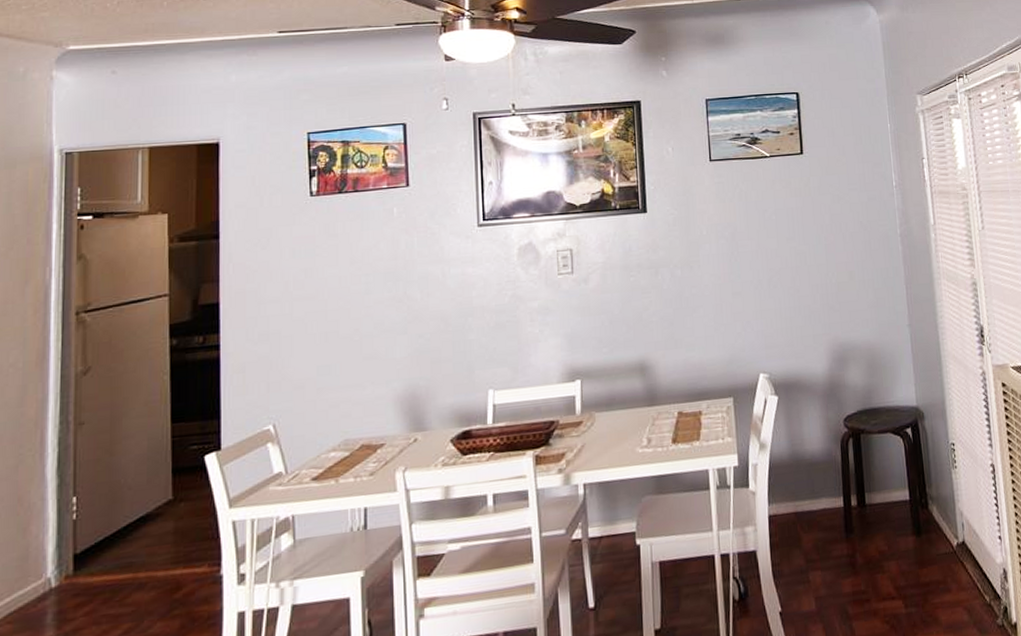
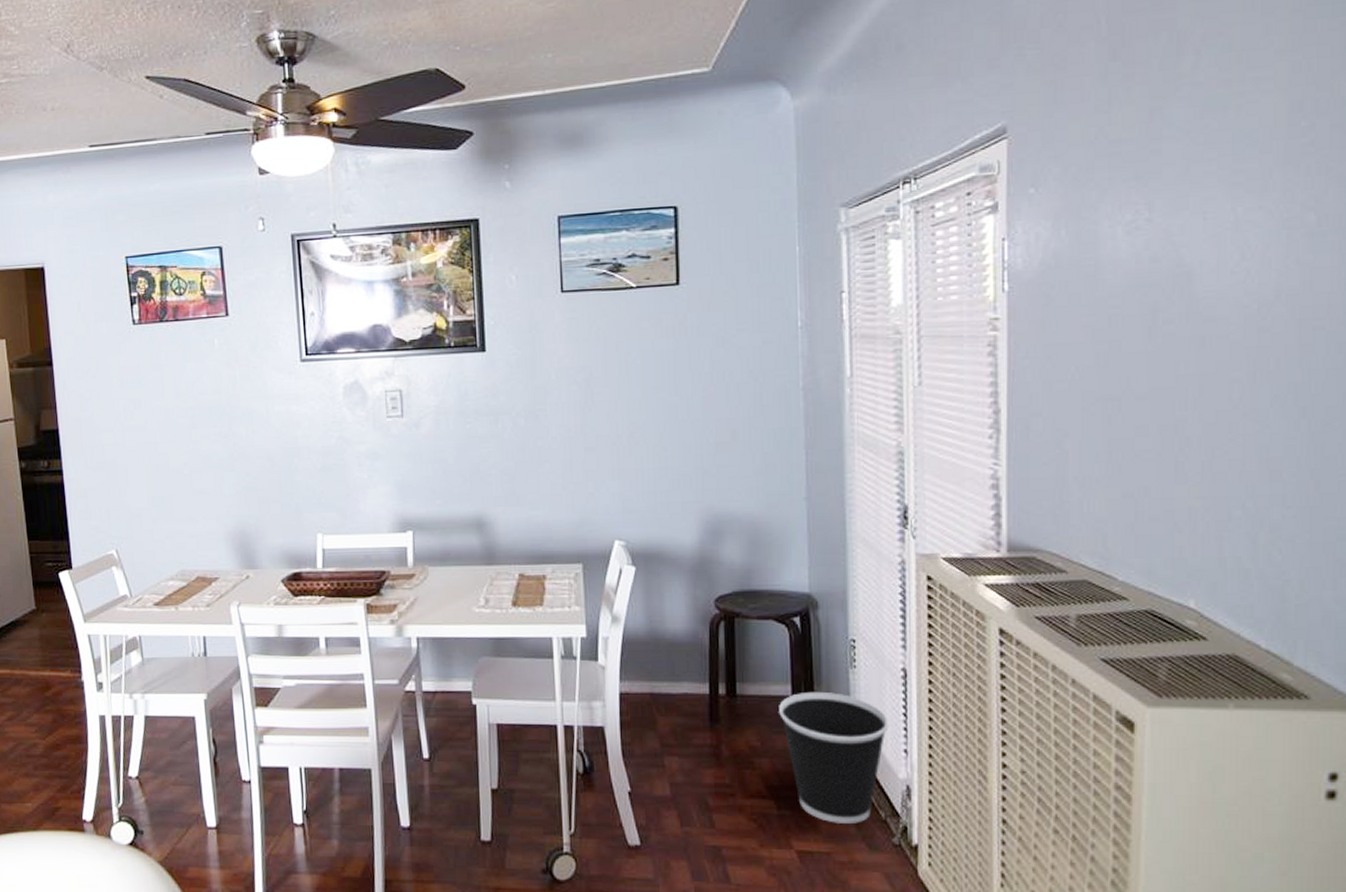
wastebasket: none [900,492,986,614] -> present [779,691,889,823]

